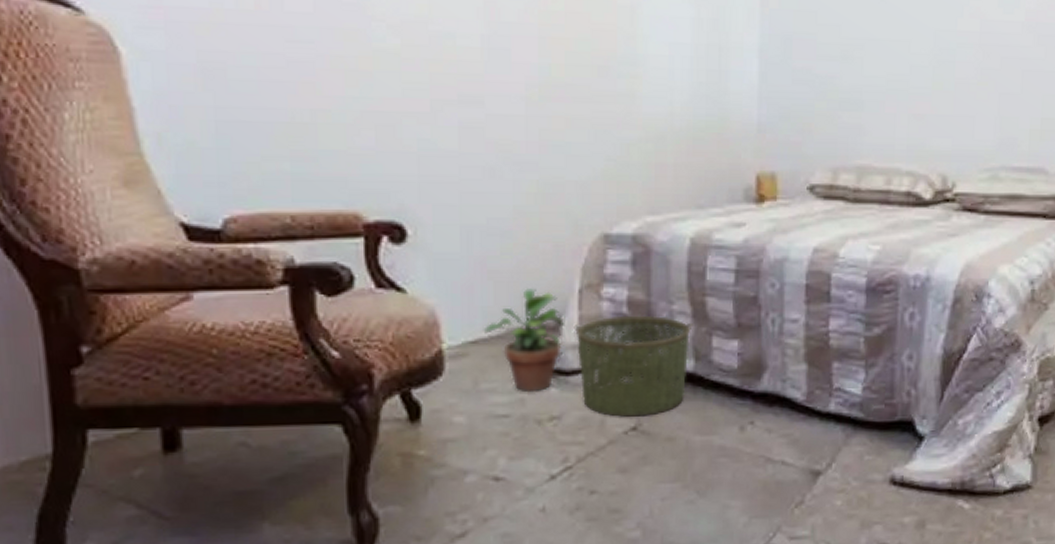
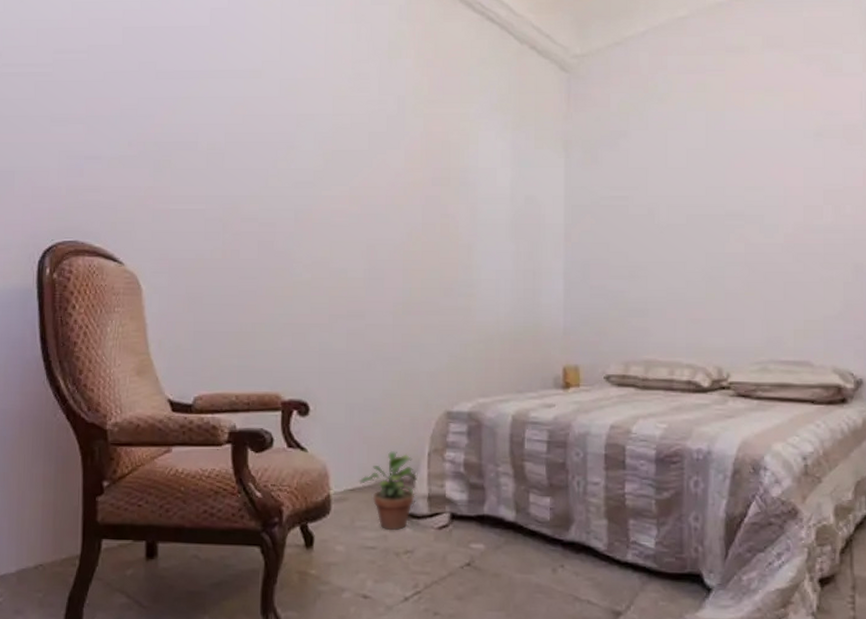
basket: present [573,315,693,417] -> none [424,474,514,555]

